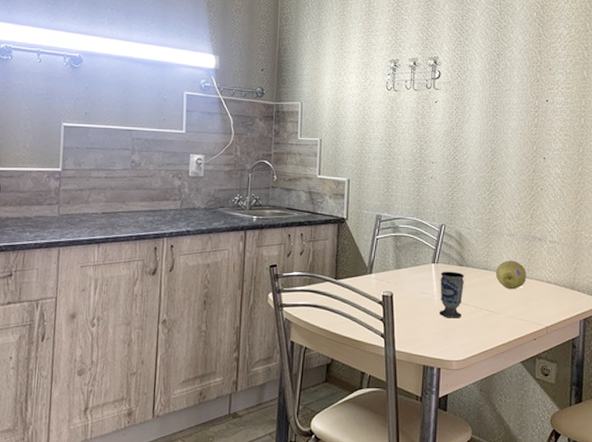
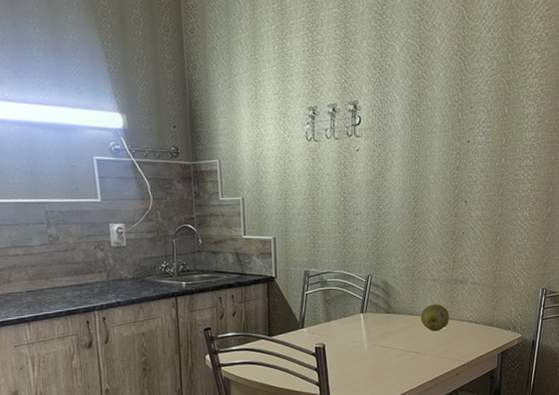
cup: present [438,271,464,319] -> none [368,319,391,363]

